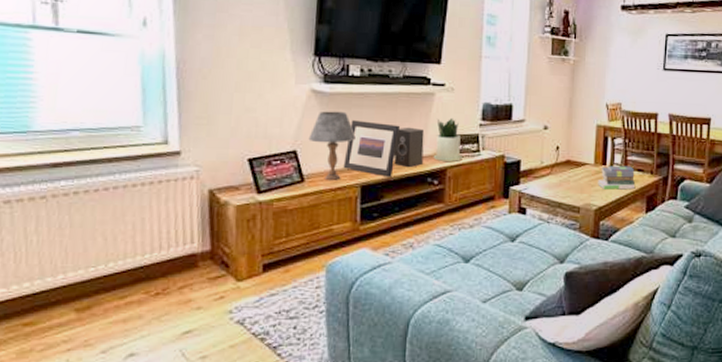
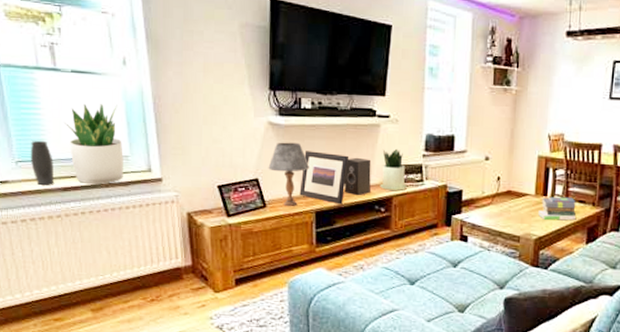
vase: none [12,108,43,161] -> present [30,140,53,185]
planter: none [62,68,135,160] -> present [65,104,123,185]

